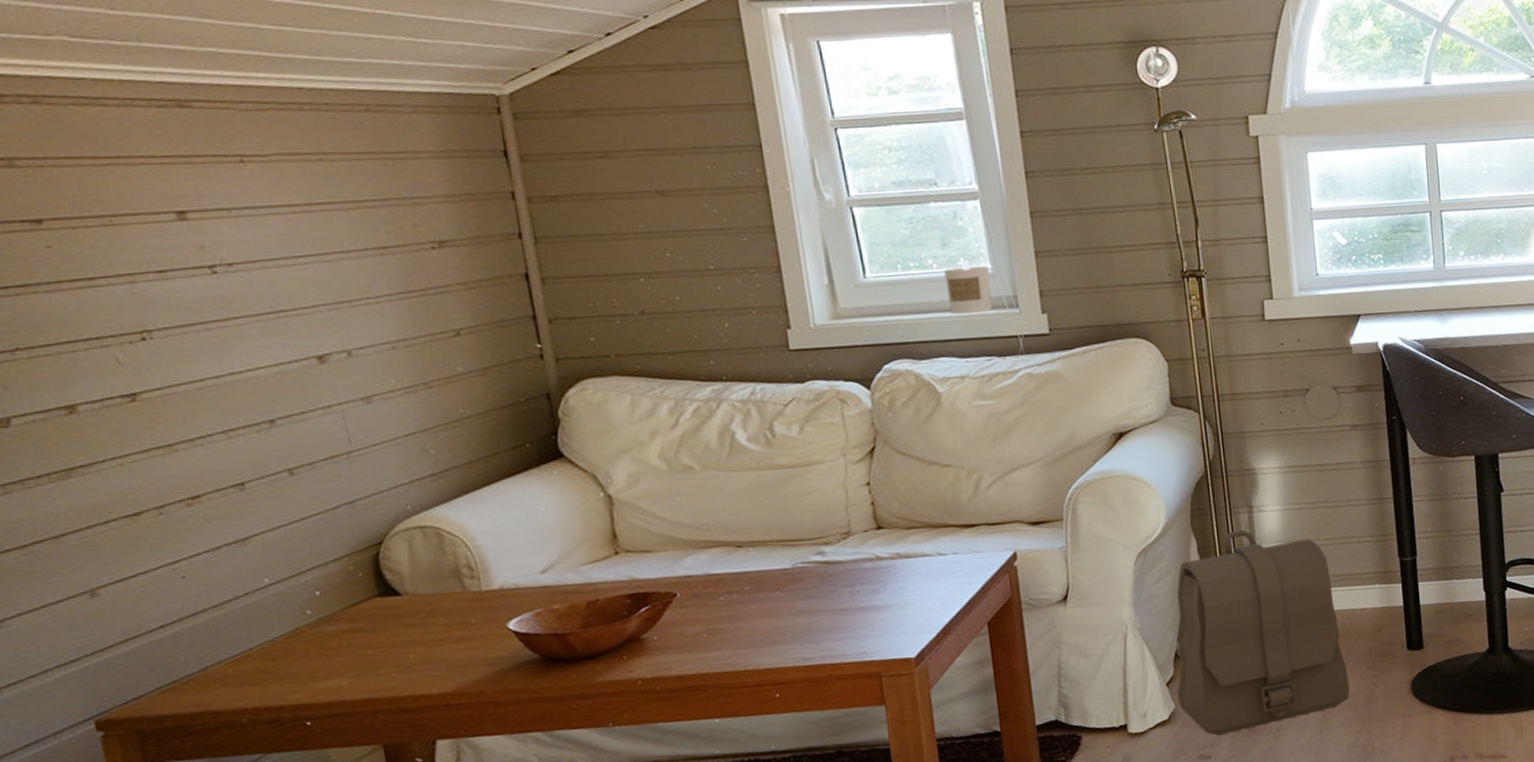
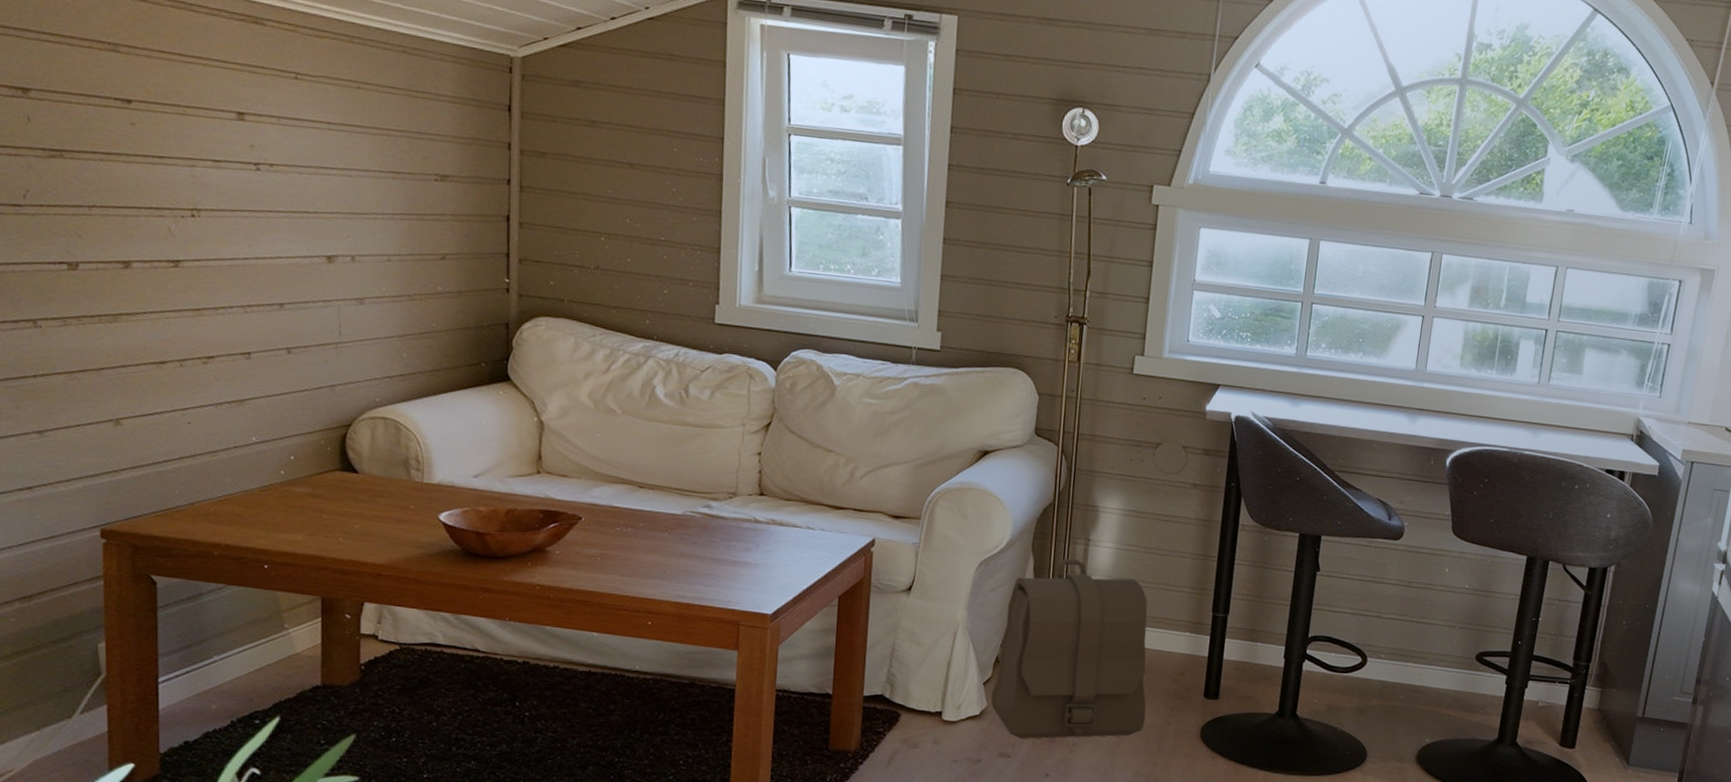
candle: present [944,259,993,314] -> none [857,270,898,321]

